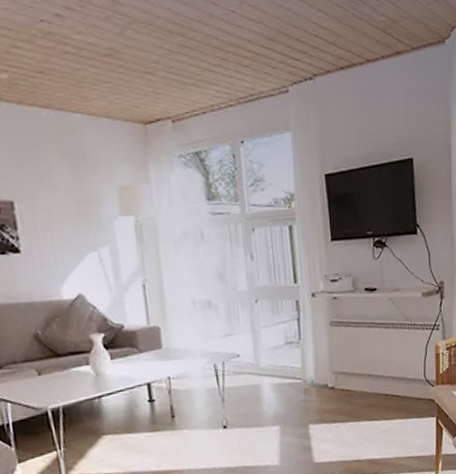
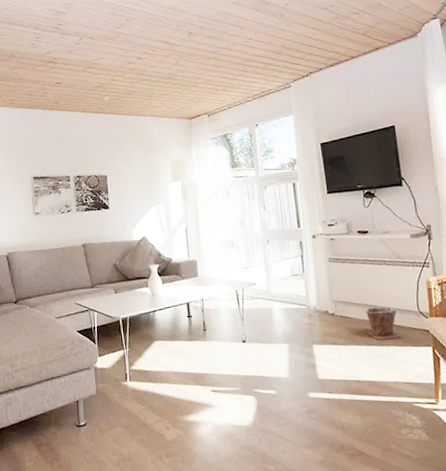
plant pot: none [368,376,406,414] -> present [366,306,402,340]

